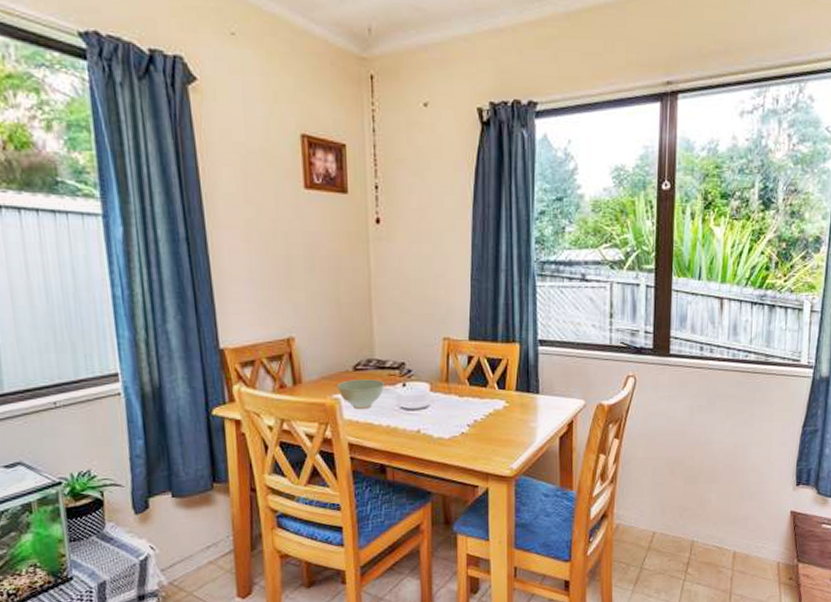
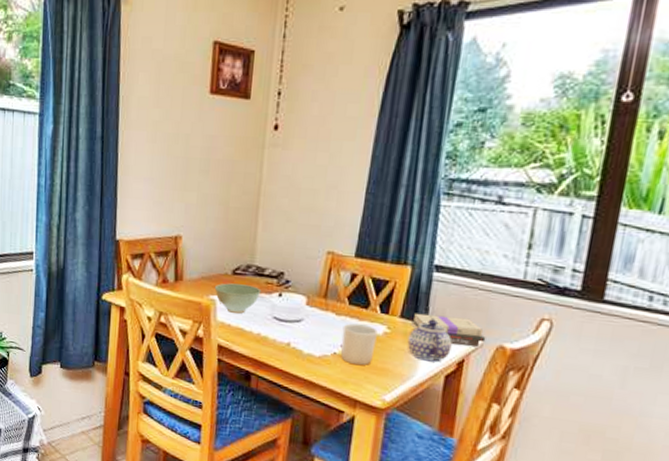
mug: none [467,402,498,441] -> present [340,323,378,365]
books: none [525,384,588,409] -> present [410,313,486,346]
teapot: none [525,388,562,427] -> present [407,319,453,362]

